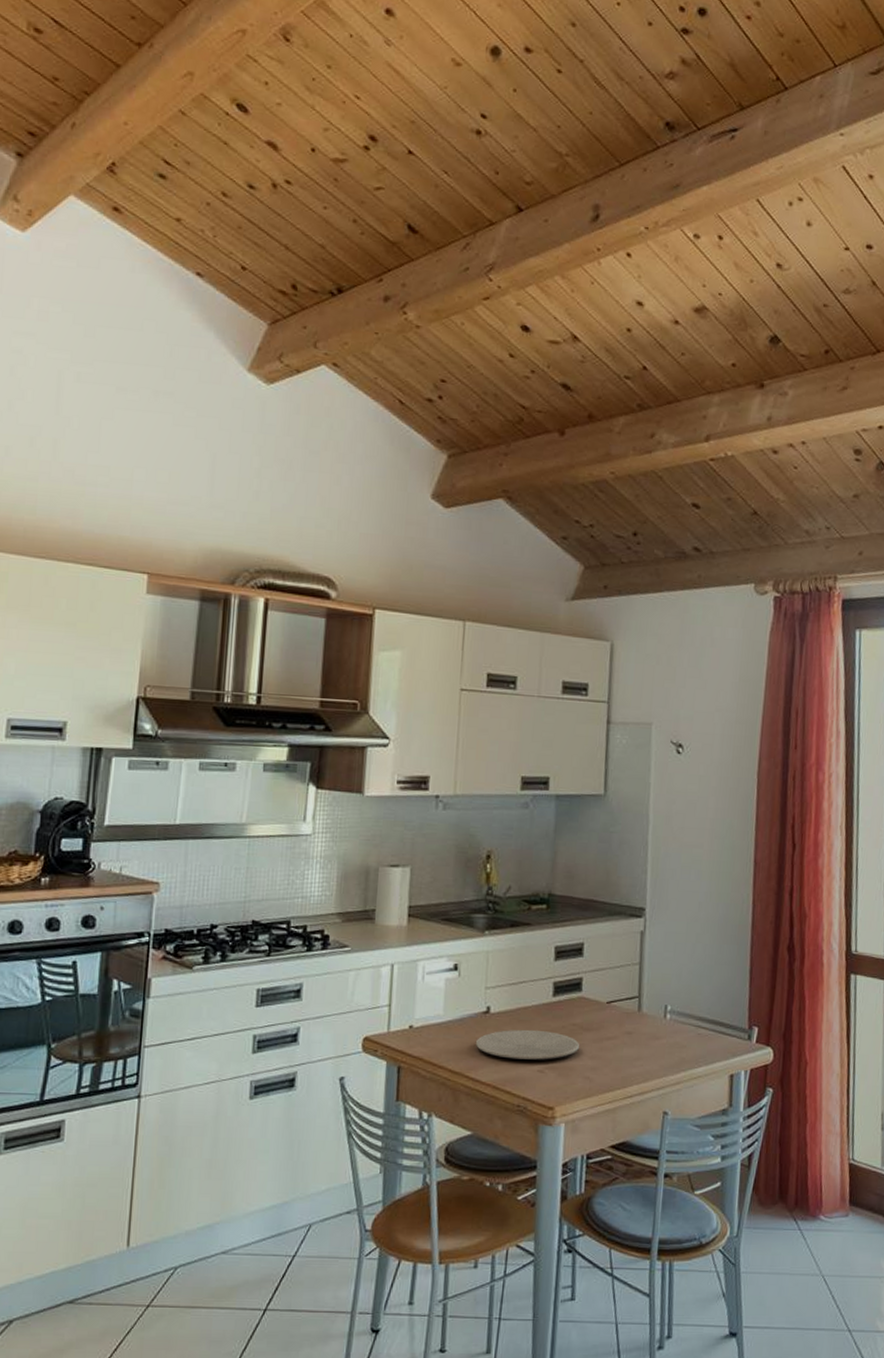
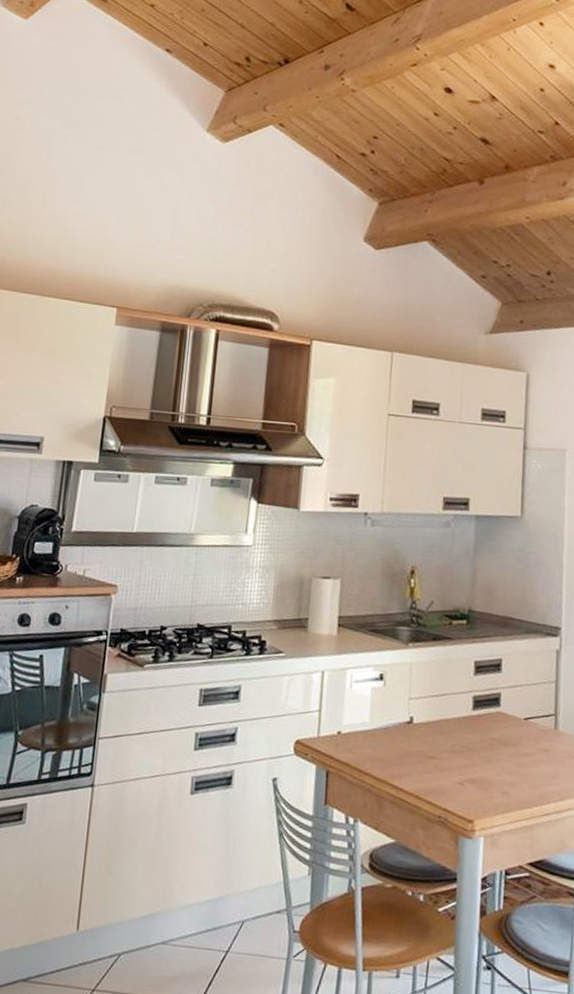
plate: present [476,1029,579,1060] -> none [400,740,498,773]

